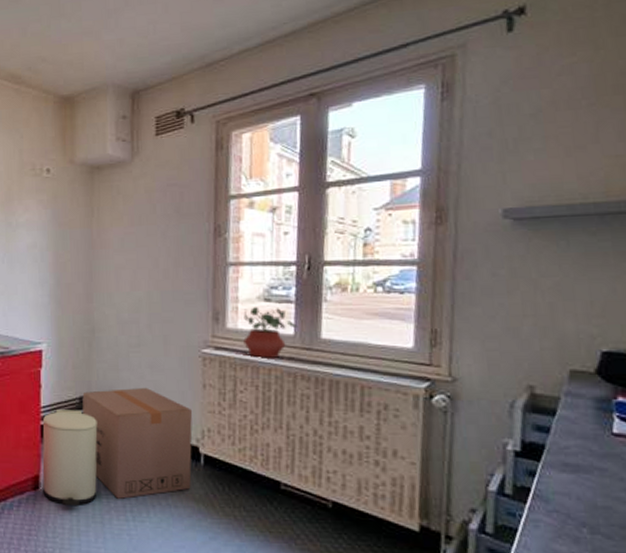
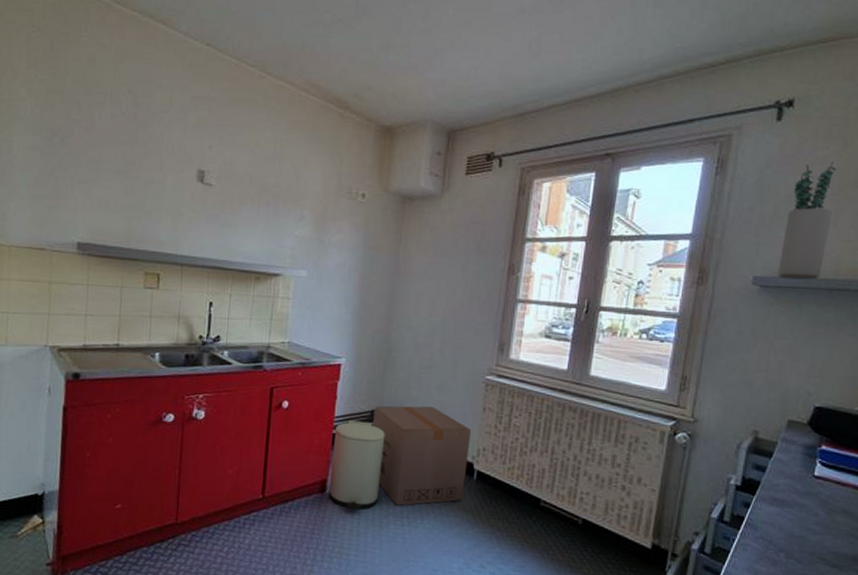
potted plant: present [243,307,298,358] -> none [523,342,572,389]
vase: none [532,67,592,208] -> present [778,161,837,280]

